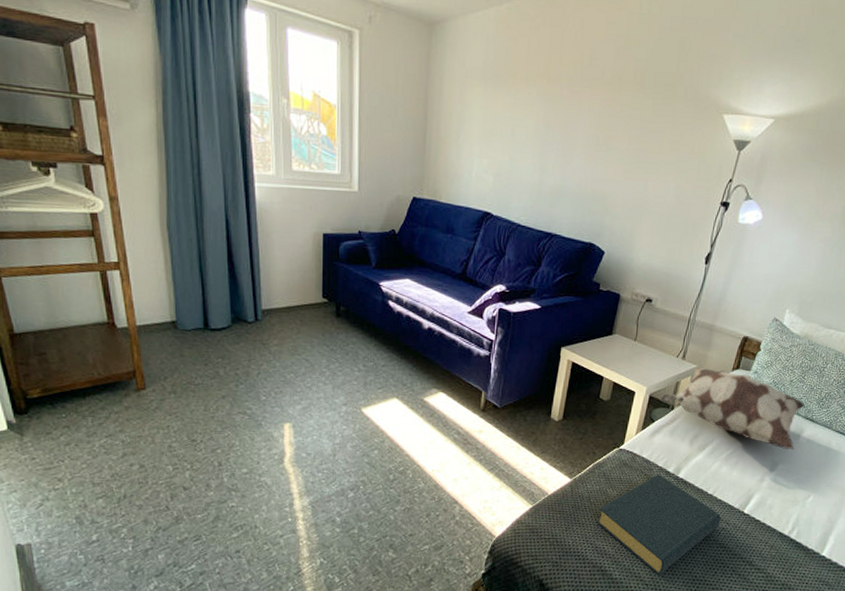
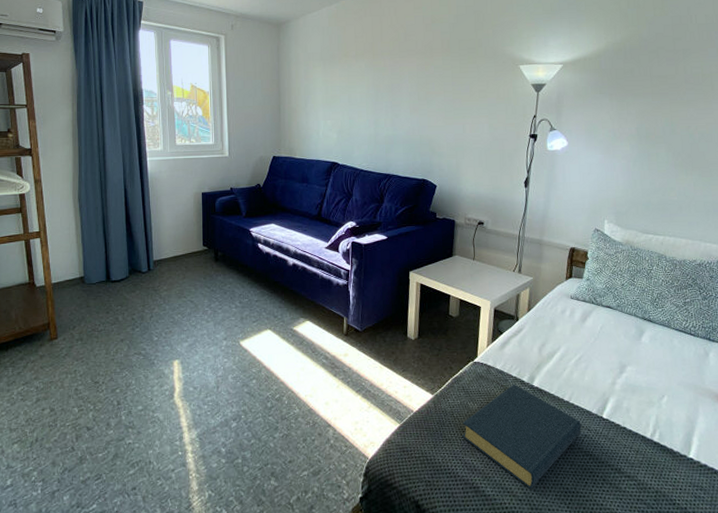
decorative pillow: present [660,368,805,450] -> none [505,280,640,351]

